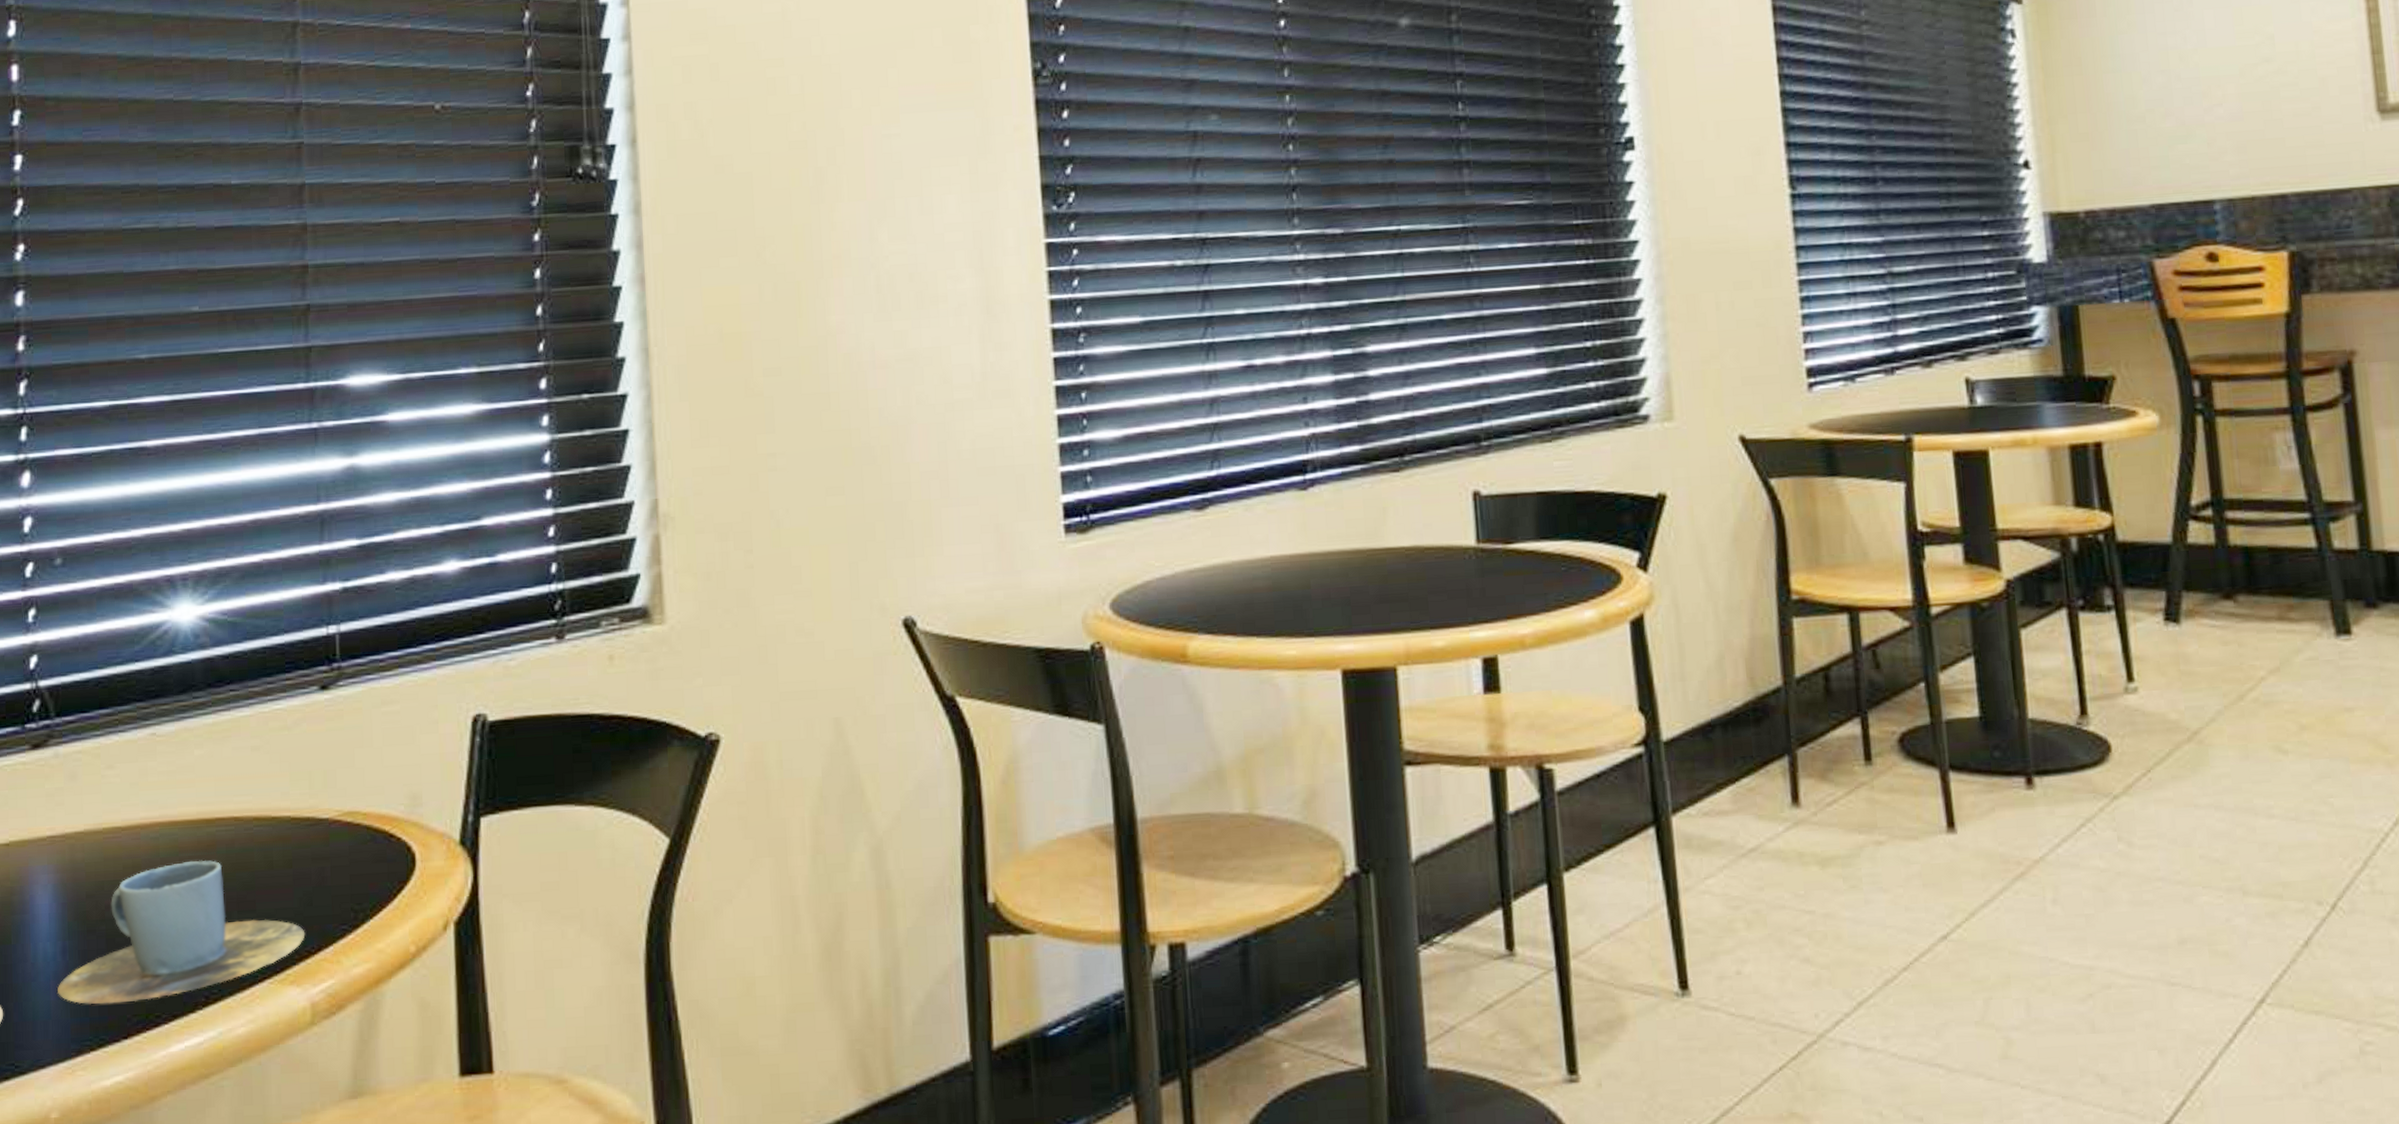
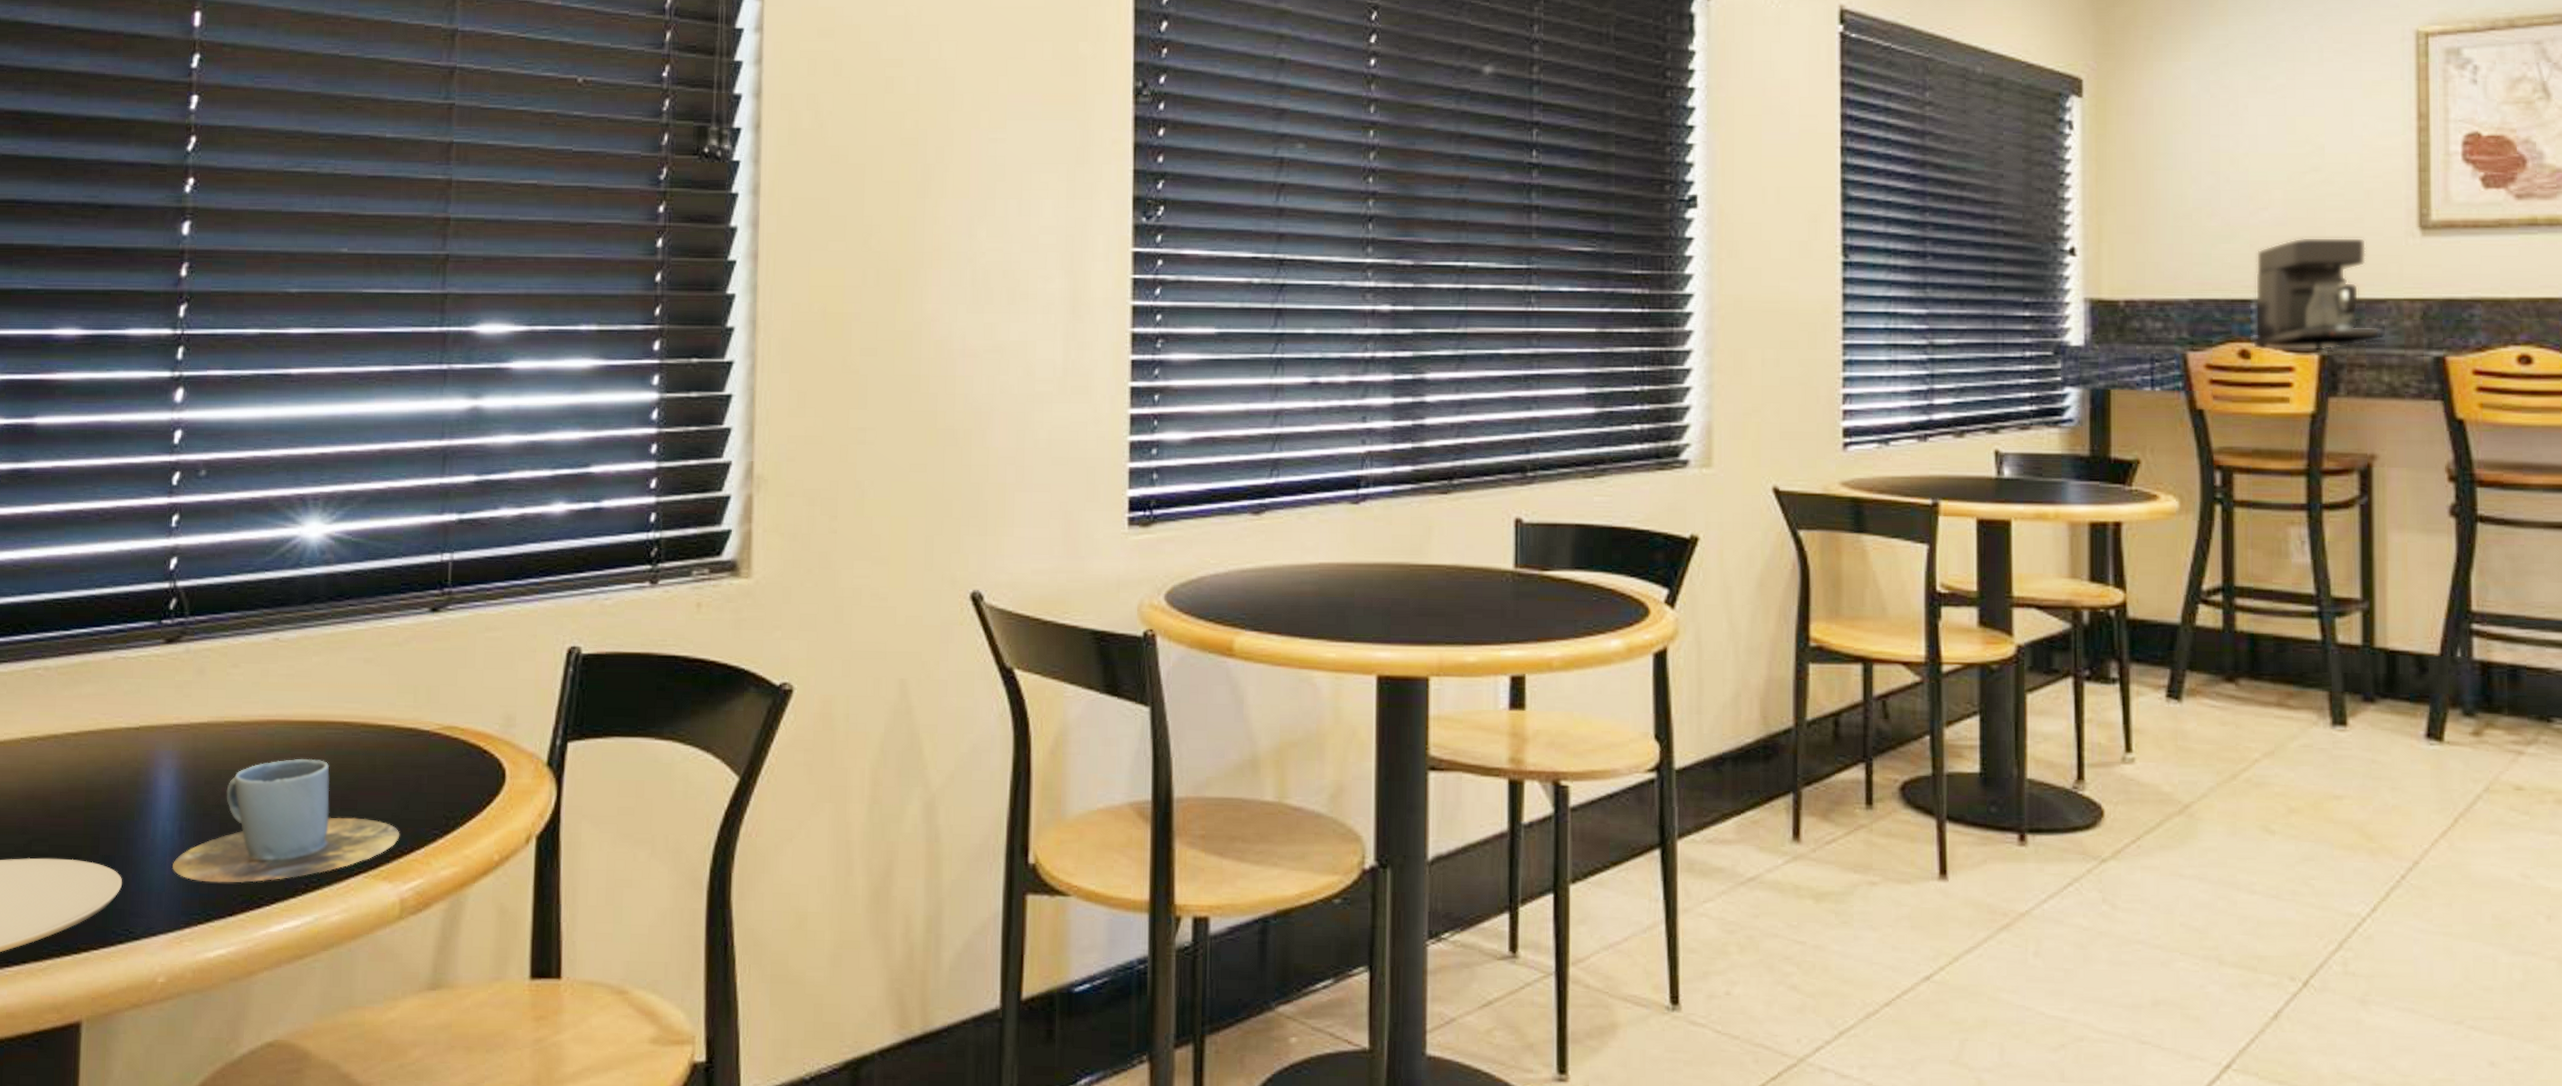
coffee maker: none [2214,126,2348,252] -> present [2252,237,2380,351]

